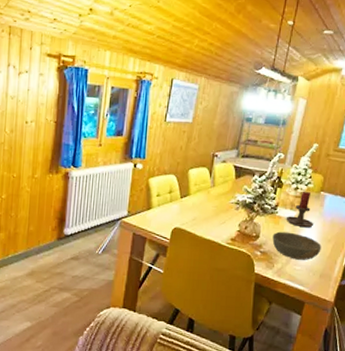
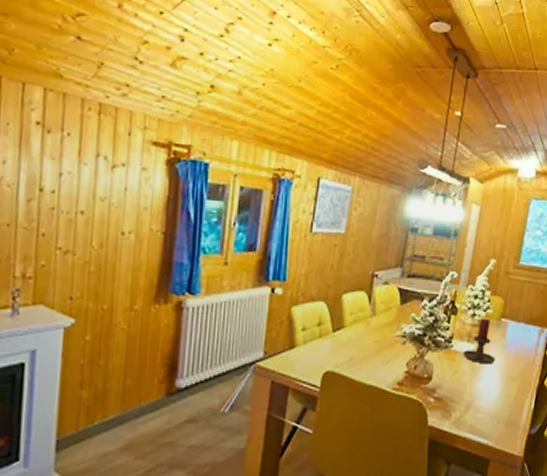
bowl: present [272,231,322,260] -> none [448,370,506,405]

